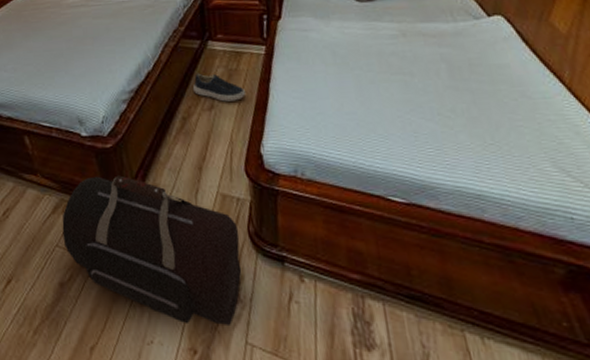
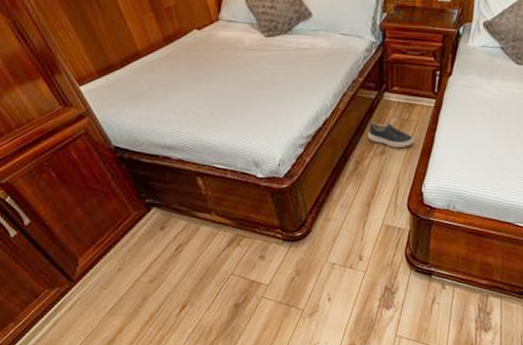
duffel bag: present [62,175,242,327] -> none [237,212,398,327]

